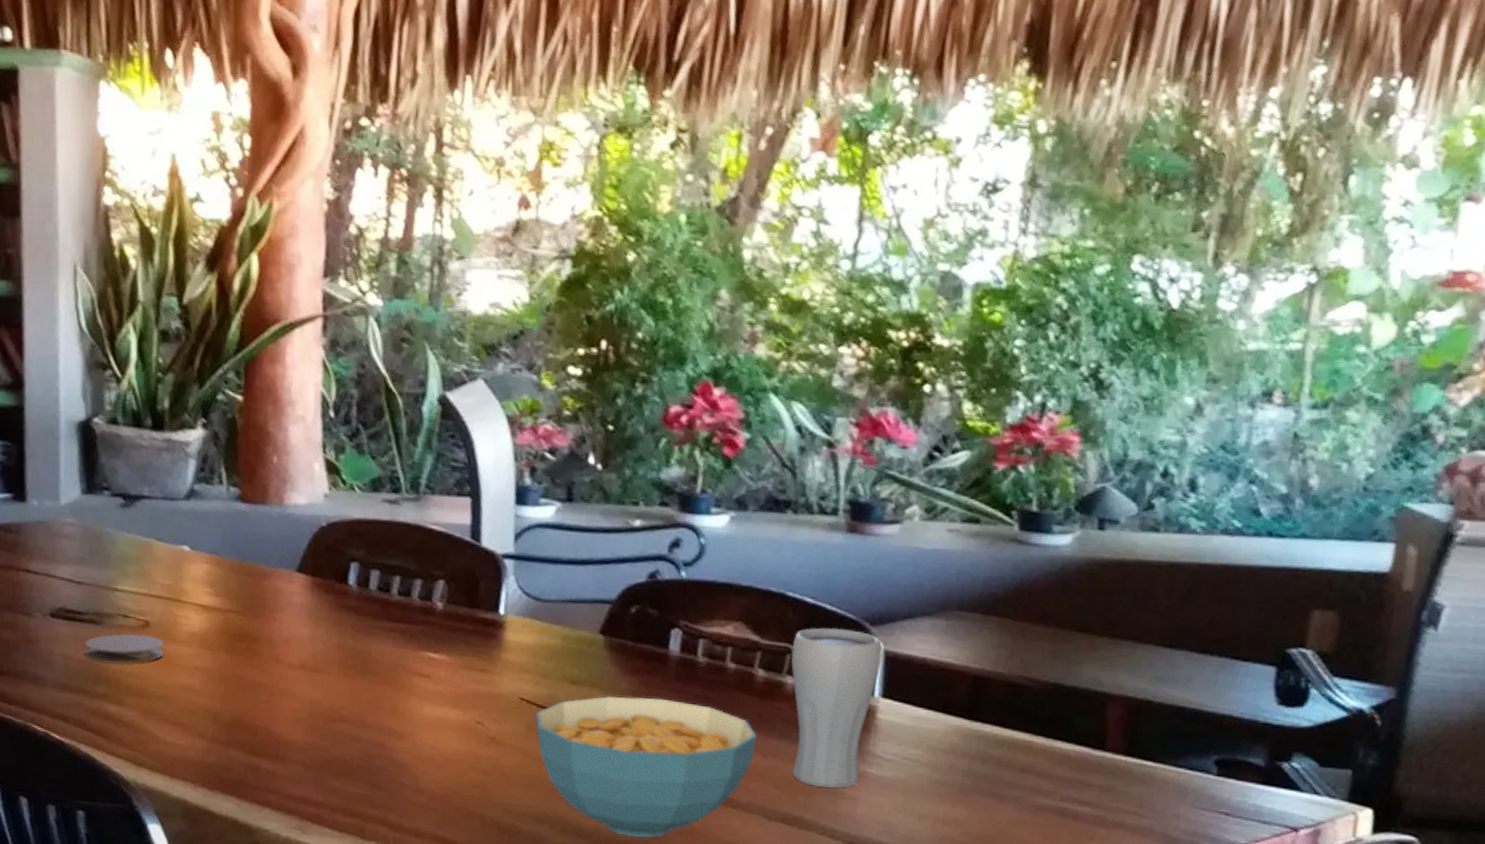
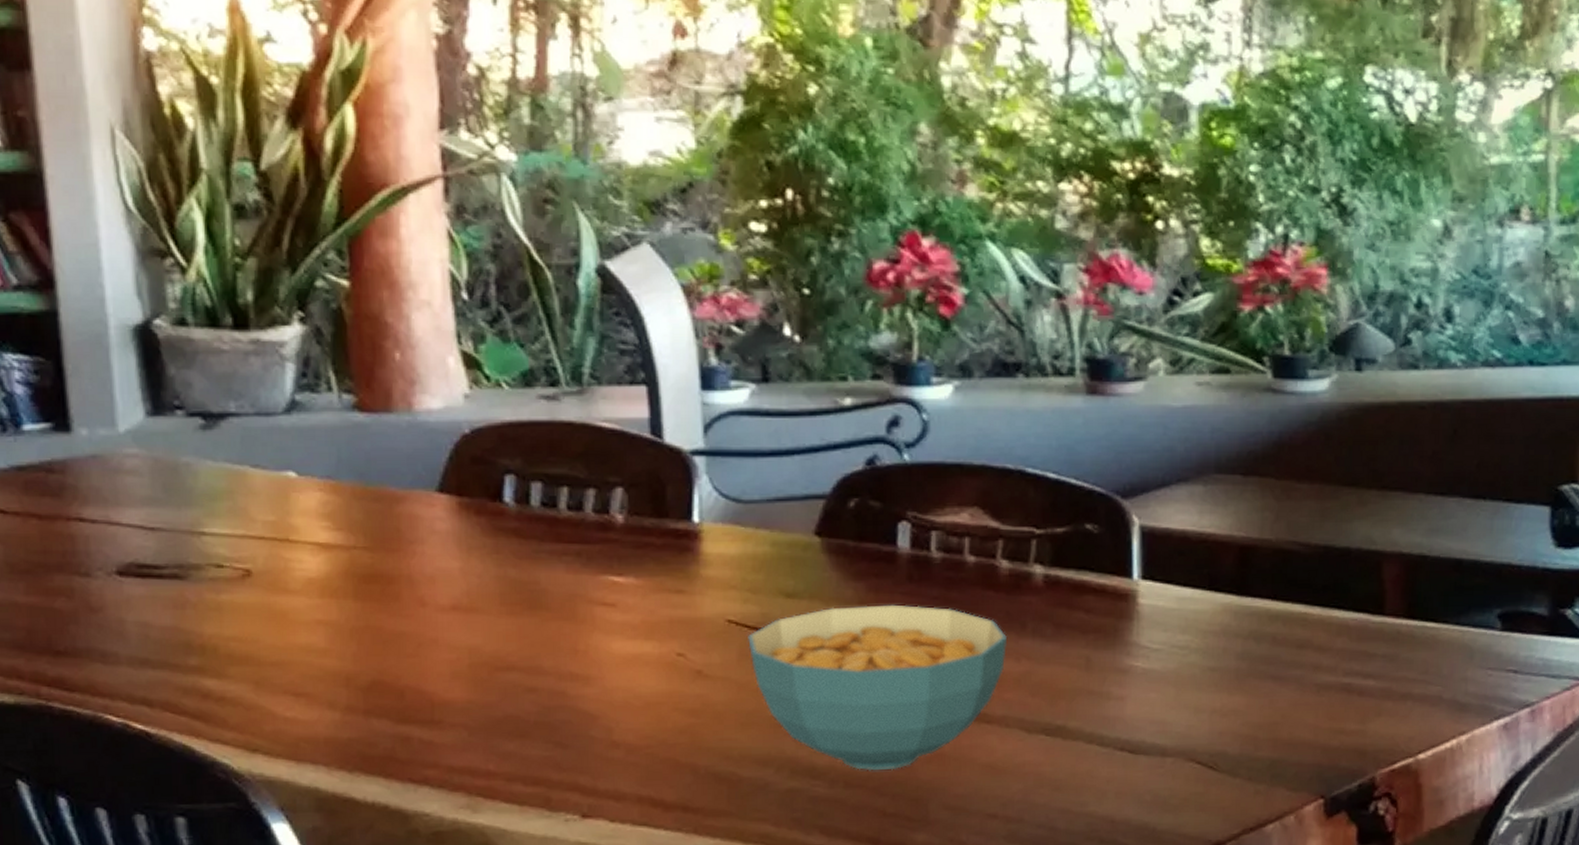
coaster: present [84,633,164,664] -> none [167,587,274,626]
drinking glass: present [790,627,882,788] -> none [1037,504,1138,688]

